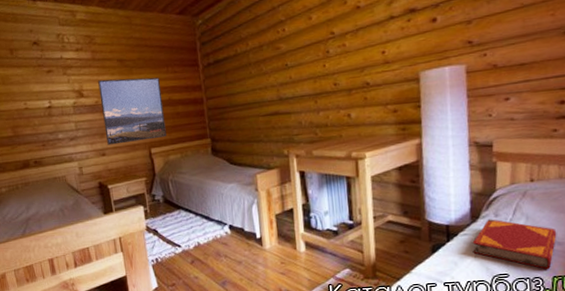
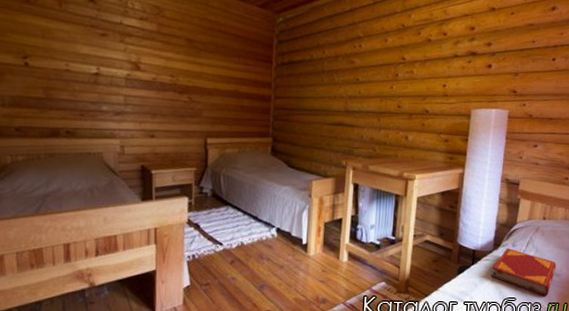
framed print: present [98,77,167,145] -> none [158,56,229,129]

